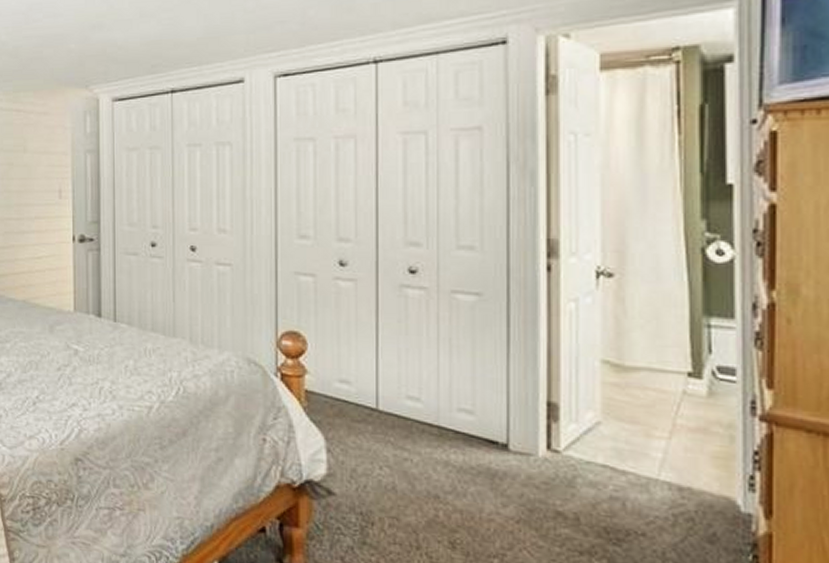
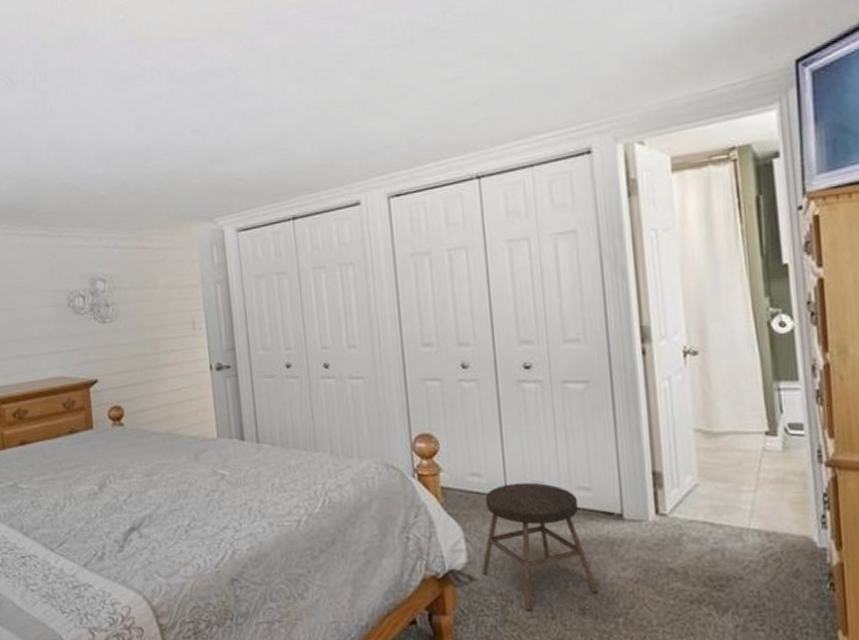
stool: none [342,395,472,537] -> present [482,482,598,611]

